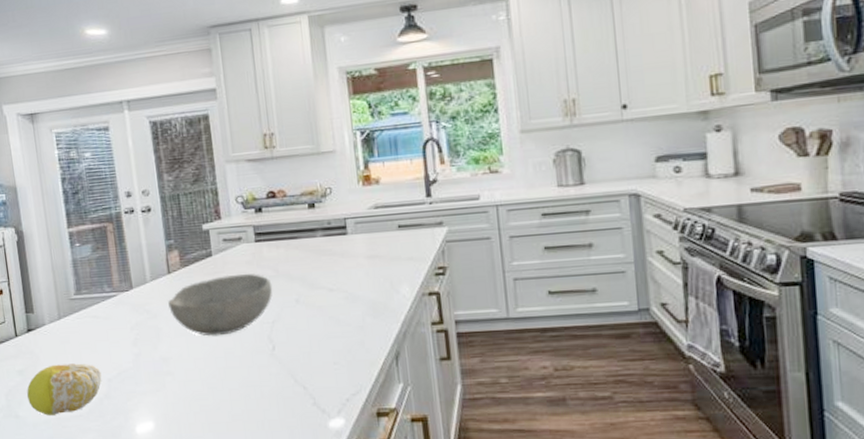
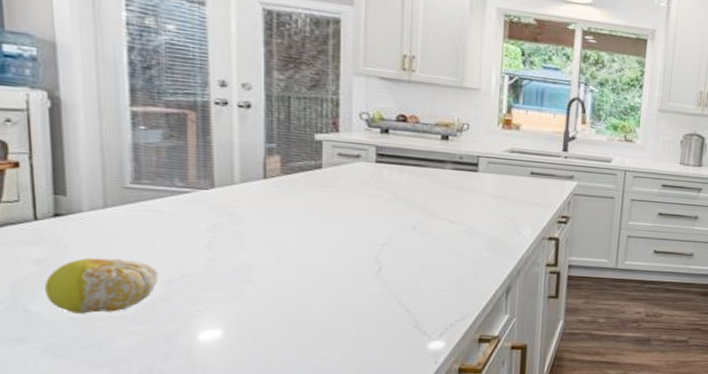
bowl: present [168,273,273,337] -> none [259,191,389,251]

